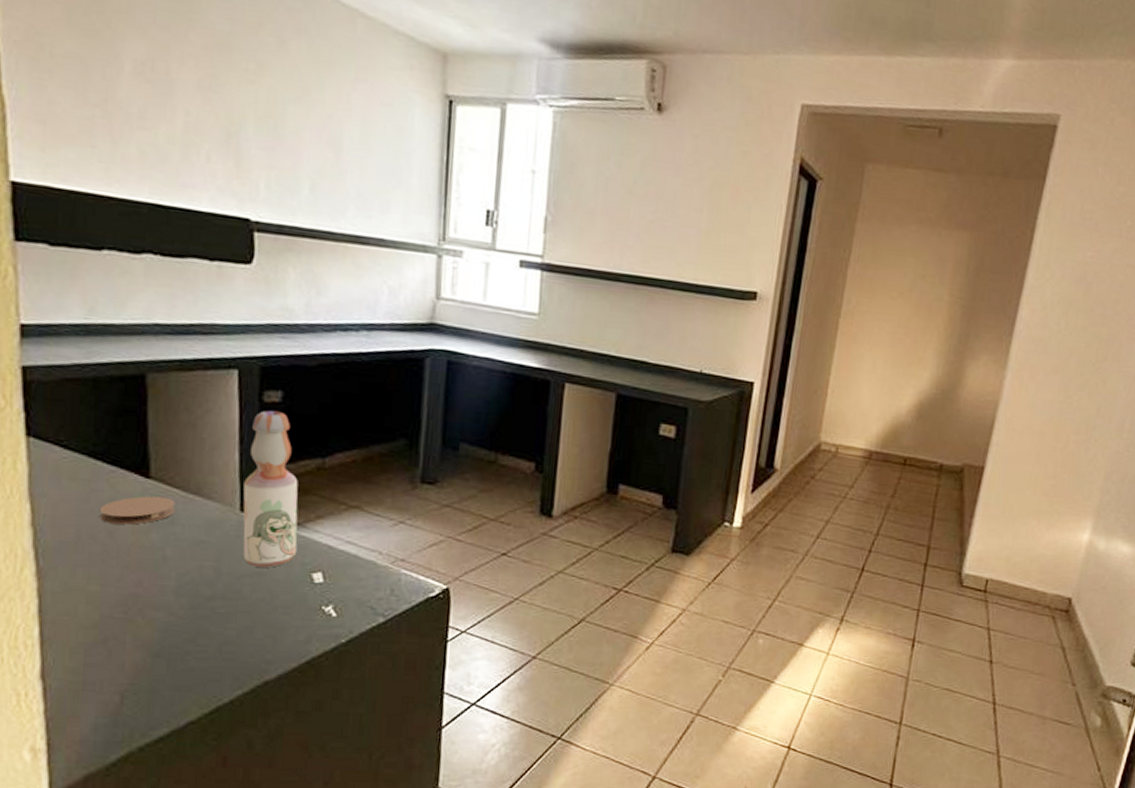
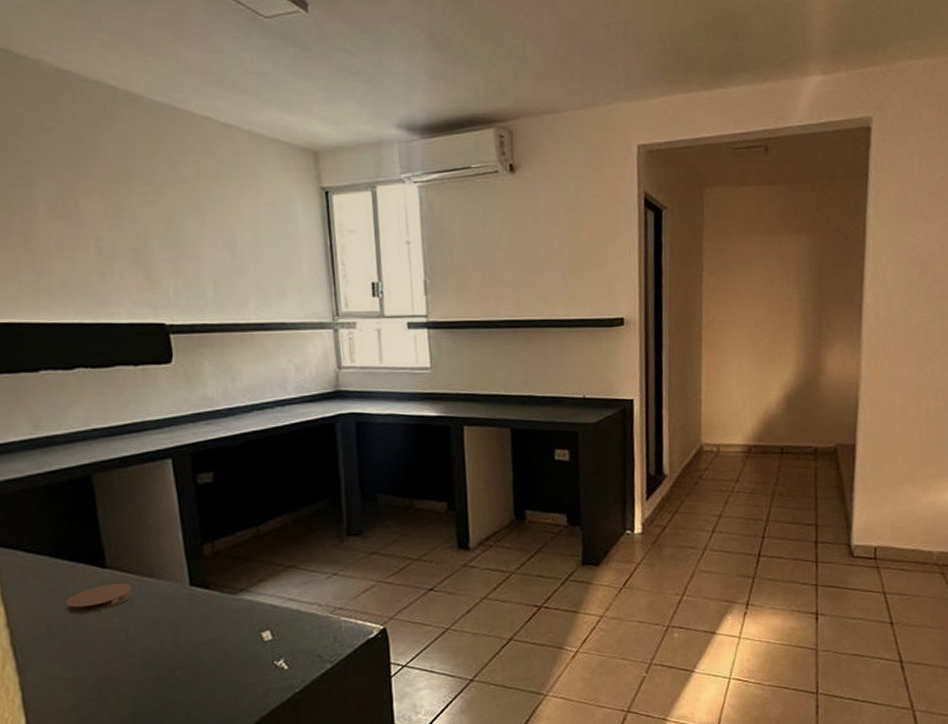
bottle: present [243,410,298,568] -> none [190,490,245,634]

